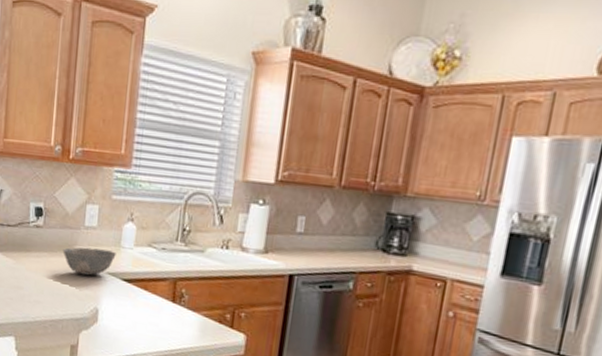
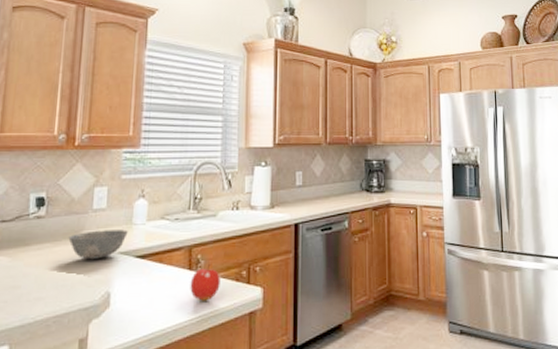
fruit: none [172,299,203,336] -> present [190,263,220,301]

